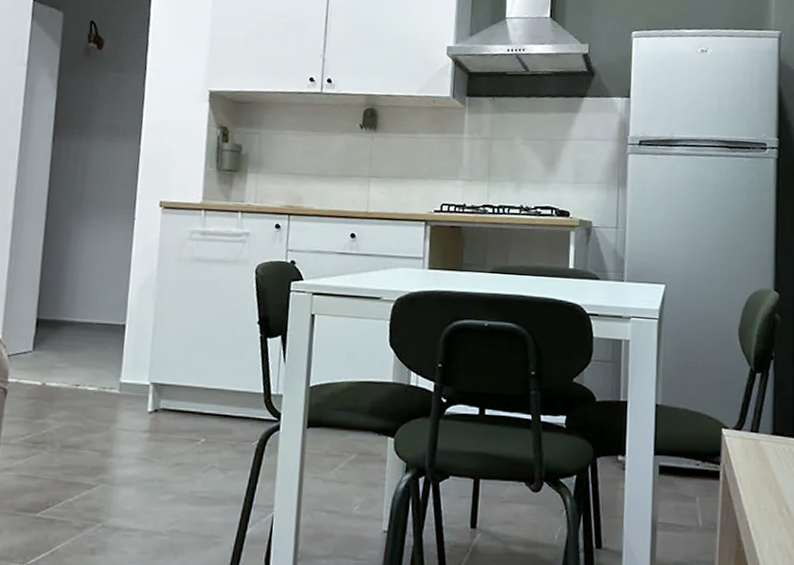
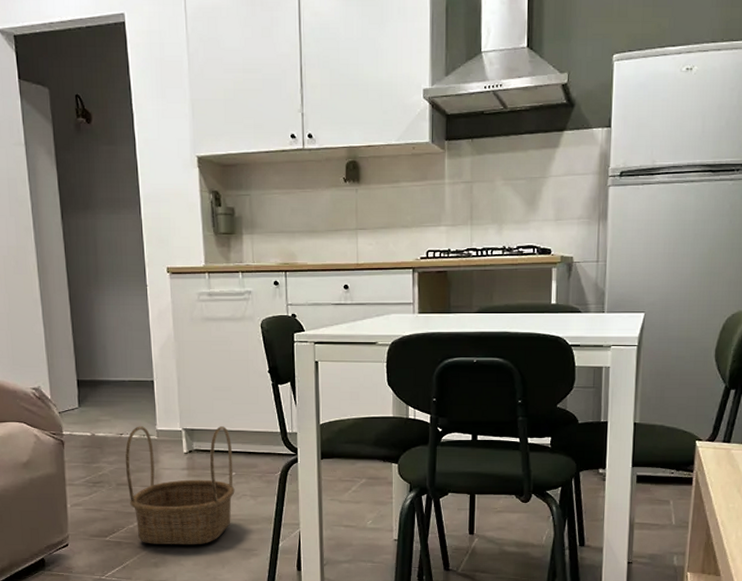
basket: none [73,377,206,528] -> present [125,426,235,545]

